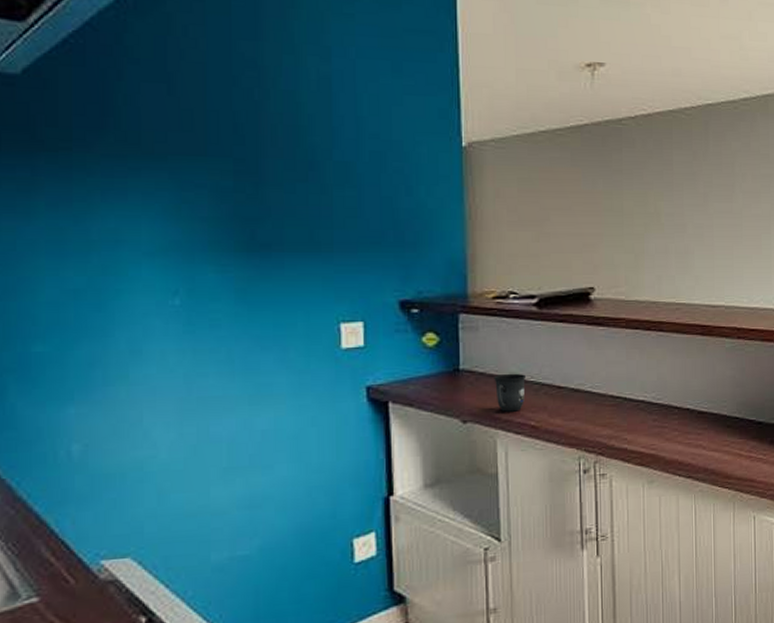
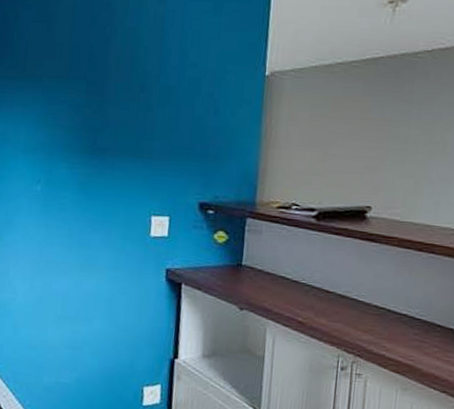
mug: present [494,373,525,412] -> none [270,273,298,307]

